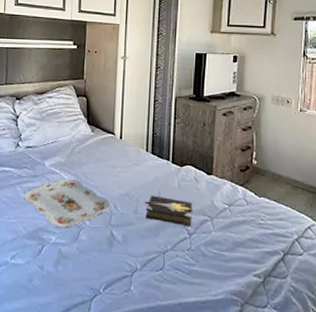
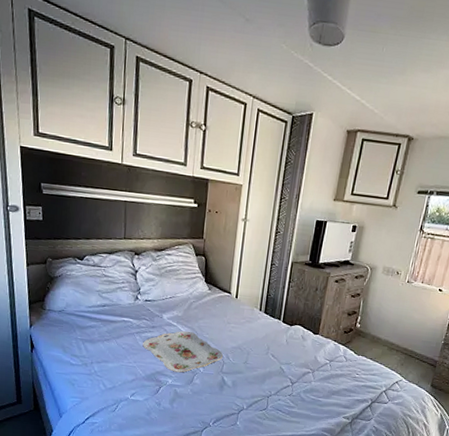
hardback book: present [143,195,194,228] -> none [253,349,298,378]

